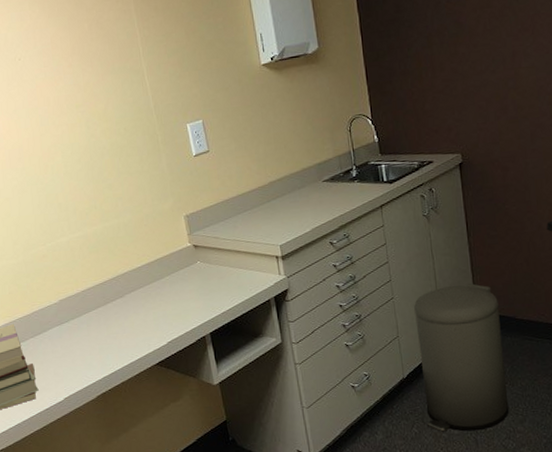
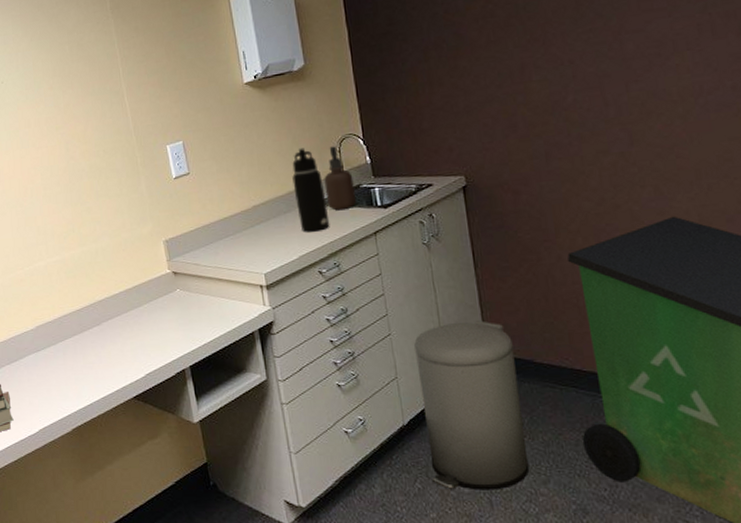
water bottle: none [306,127,341,206] -> present [292,148,330,232]
soap dispenser: none [335,126,365,185] -> present [324,146,357,210]

